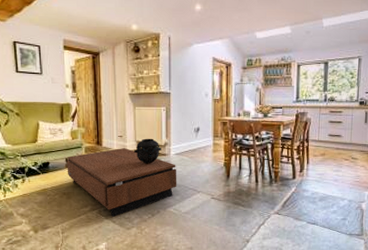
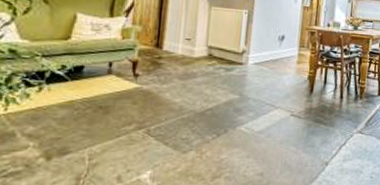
coffee table: present [66,148,177,217] -> none [109,53,254,137]
decorative sphere: present [134,138,161,164] -> none [204,43,238,74]

